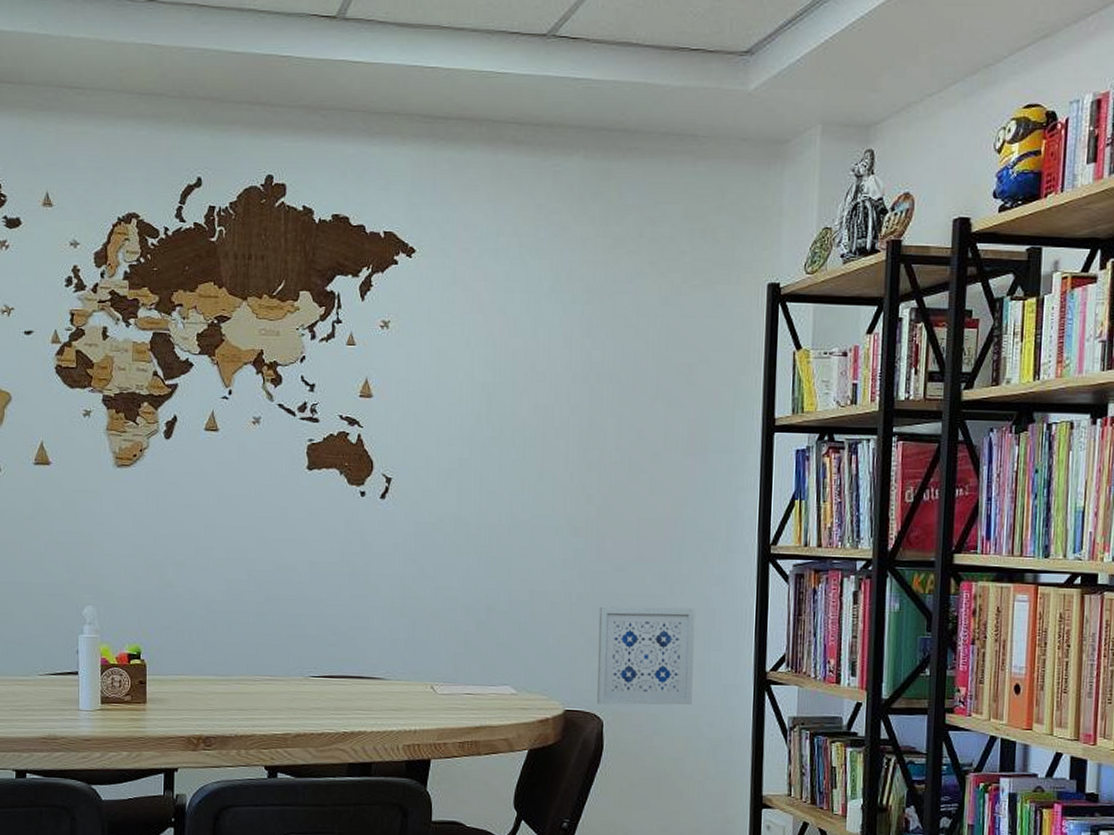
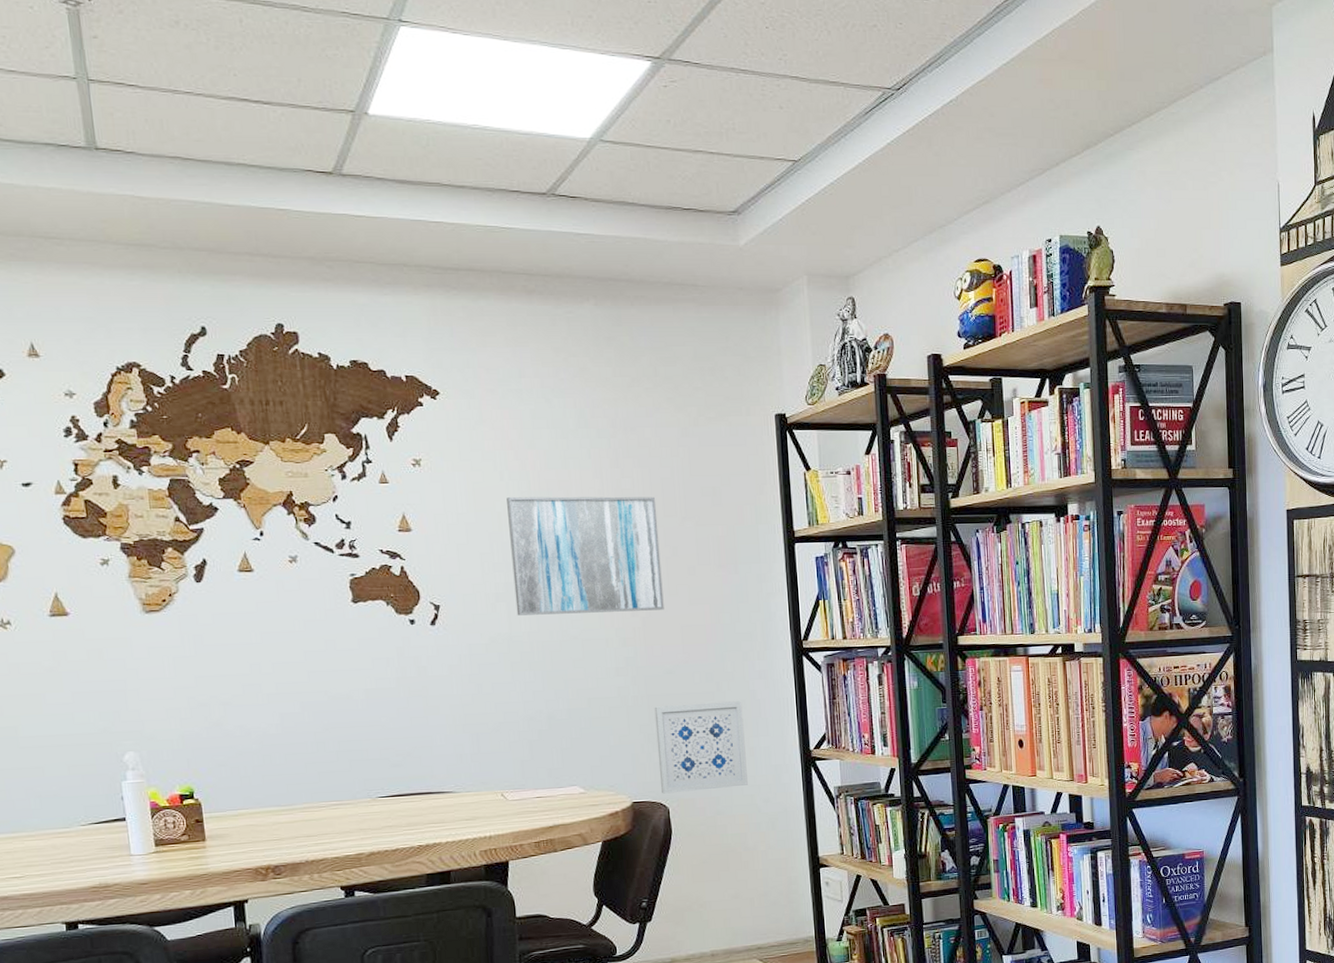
wall art: none [467,366,626,499] -> present [507,496,664,616]

